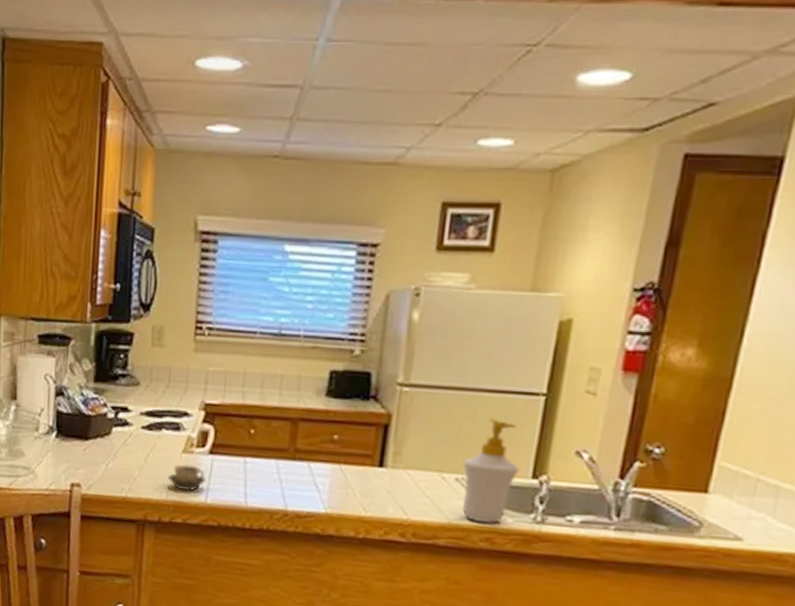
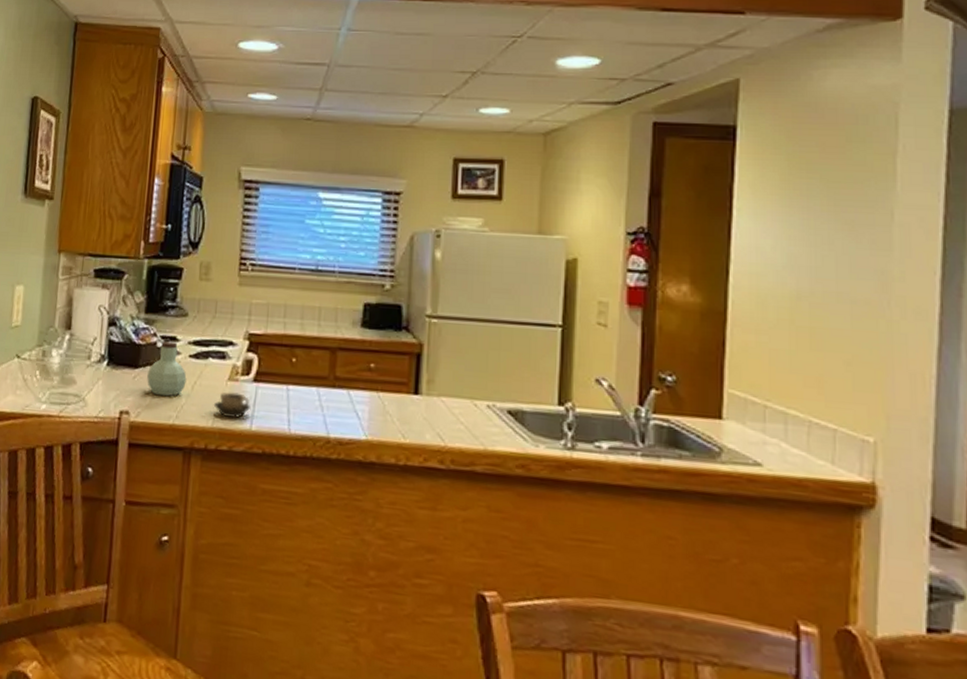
jar: none [98,412,139,469] -> present [147,341,187,396]
soap bottle: present [462,418,519,523] -> none [492,348,545,450]

